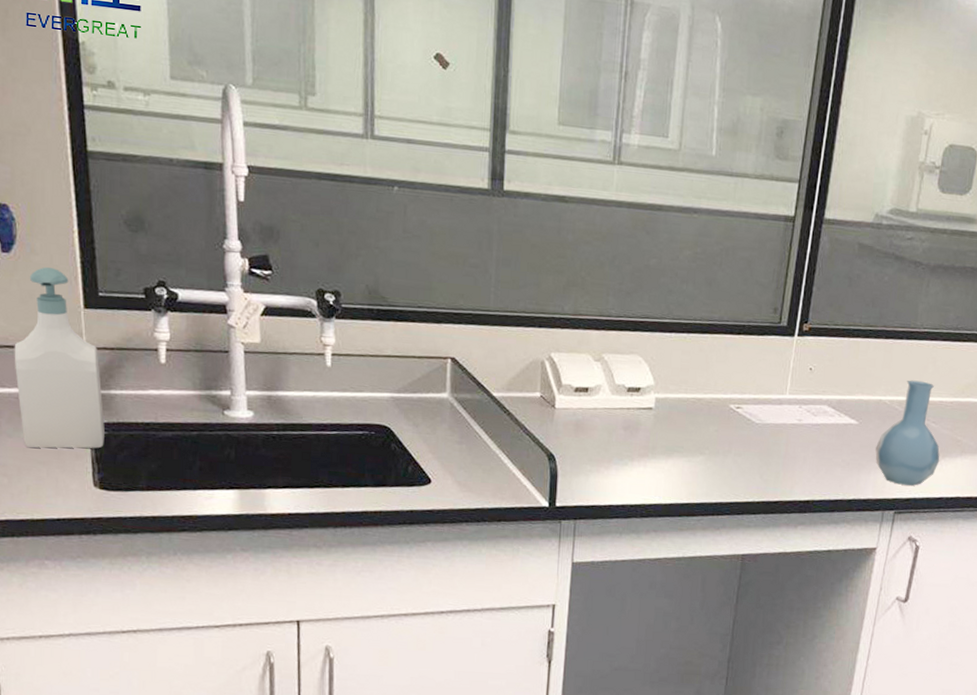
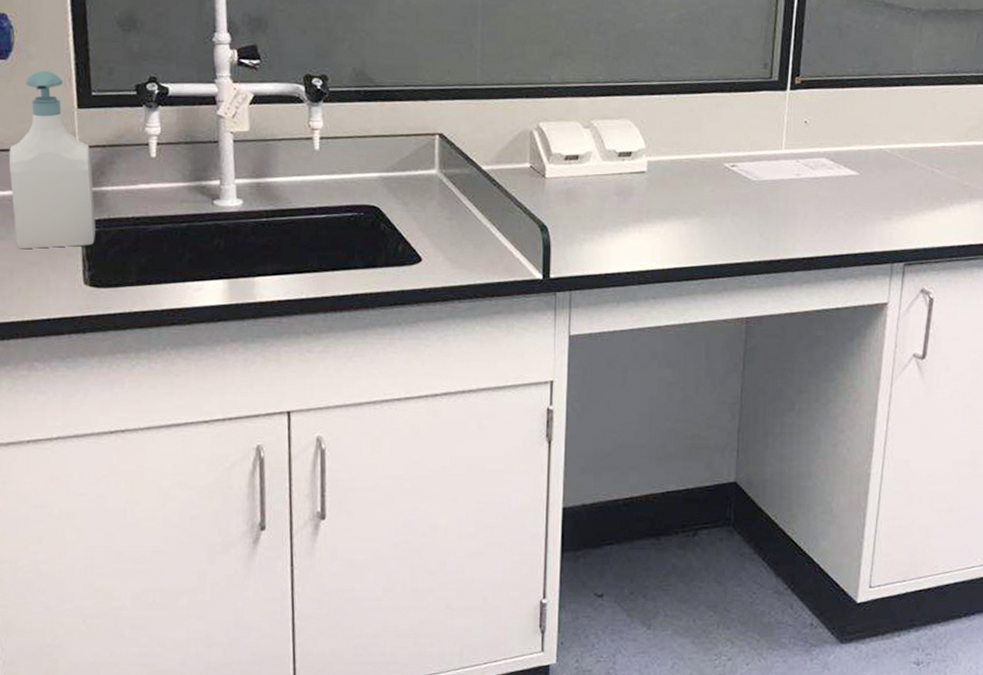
flask: present [875,380,940,486] -> none [879,127,948,235]

